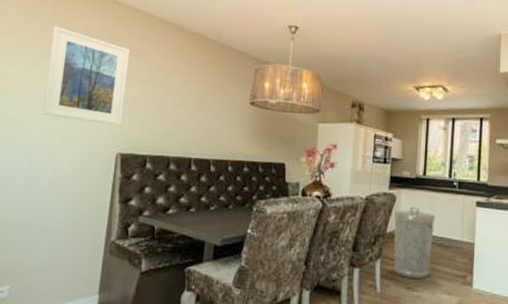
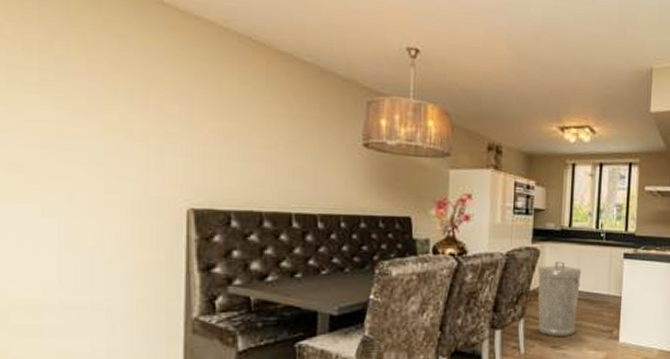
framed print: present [42,26,130,126] -> none [67,33,191,173]

